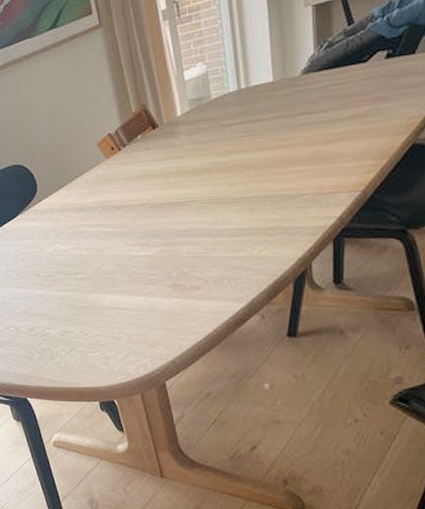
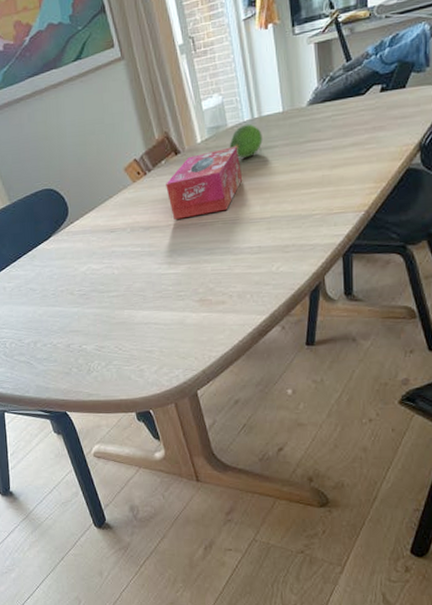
tissue box: none [141,119,226,198] -> present [166,146,243,219]
fruit: none [211,95,249,132] -> present [229,124,263,158]

